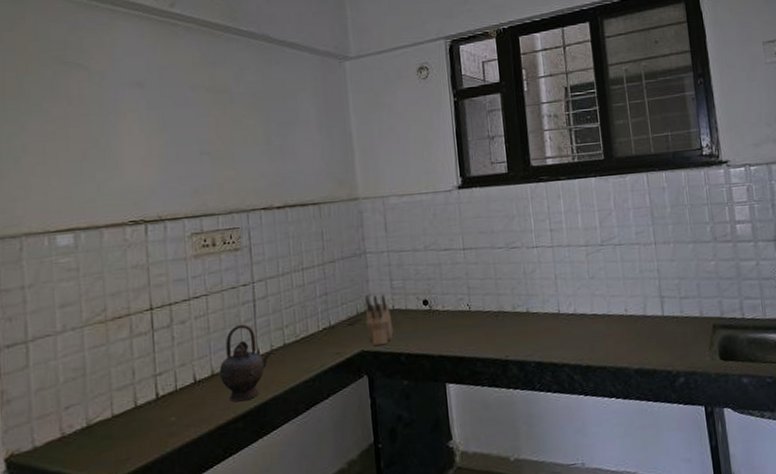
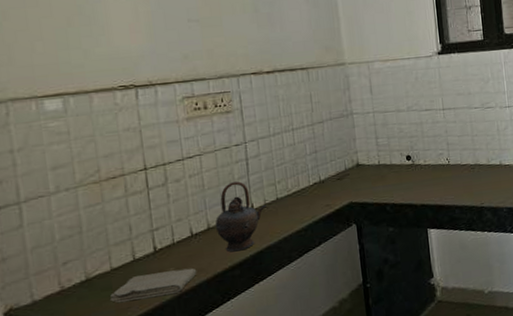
washcloth: none [109,418,199,454] -> present [109,268,197,303]
knife block: present [365,295,394,345] -> none [352,152,380,197]

